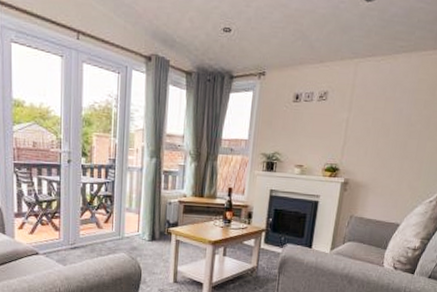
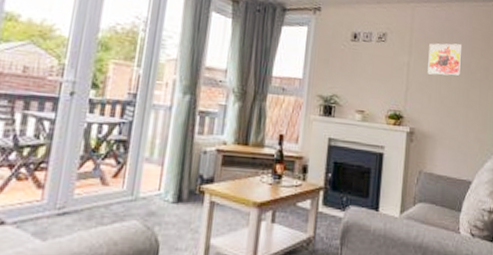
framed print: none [366,96,405,129] -> present [428,43,463,76]

